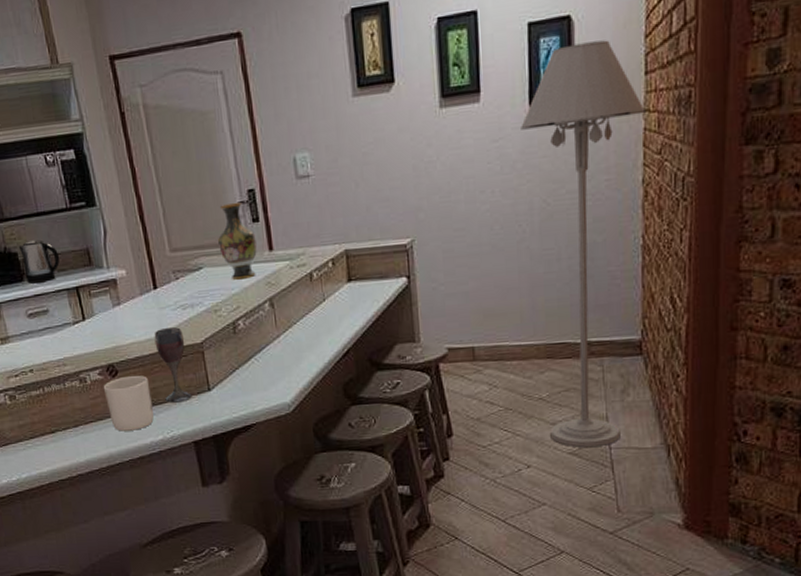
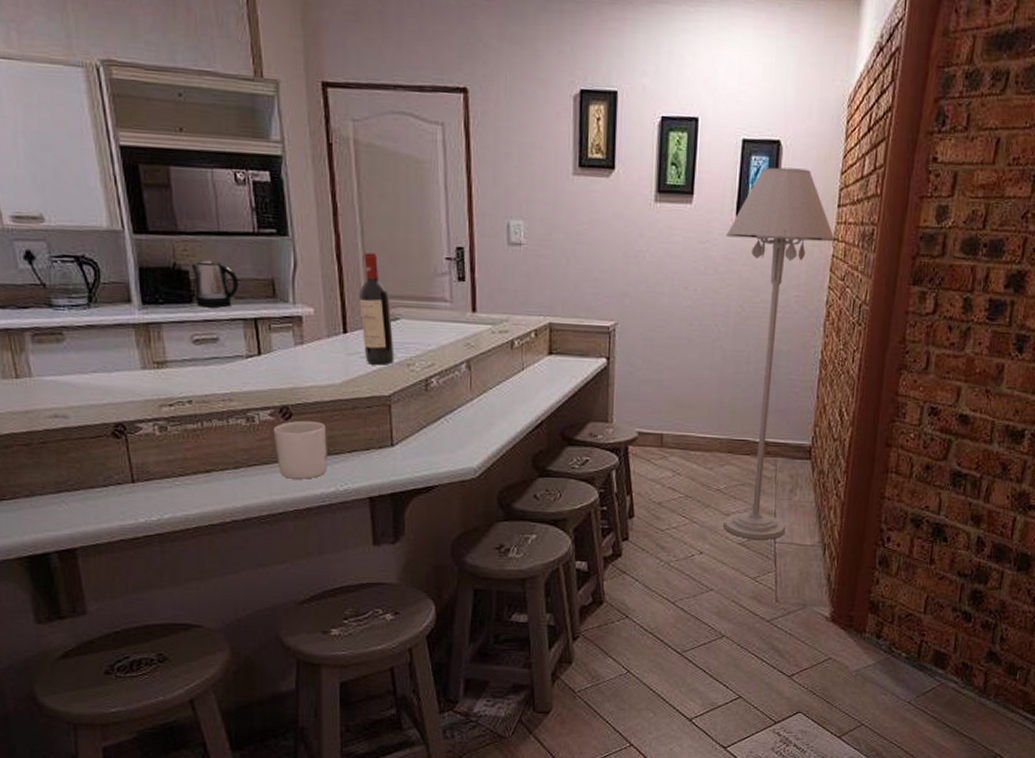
cup: present [154,327,192,403] -> none [338,375,373,455]
wine bottle: none [164,209,202,316] -> present [359,252,395,365]
vase: present [217,201,258,280] -> none [418,257,461,337]

